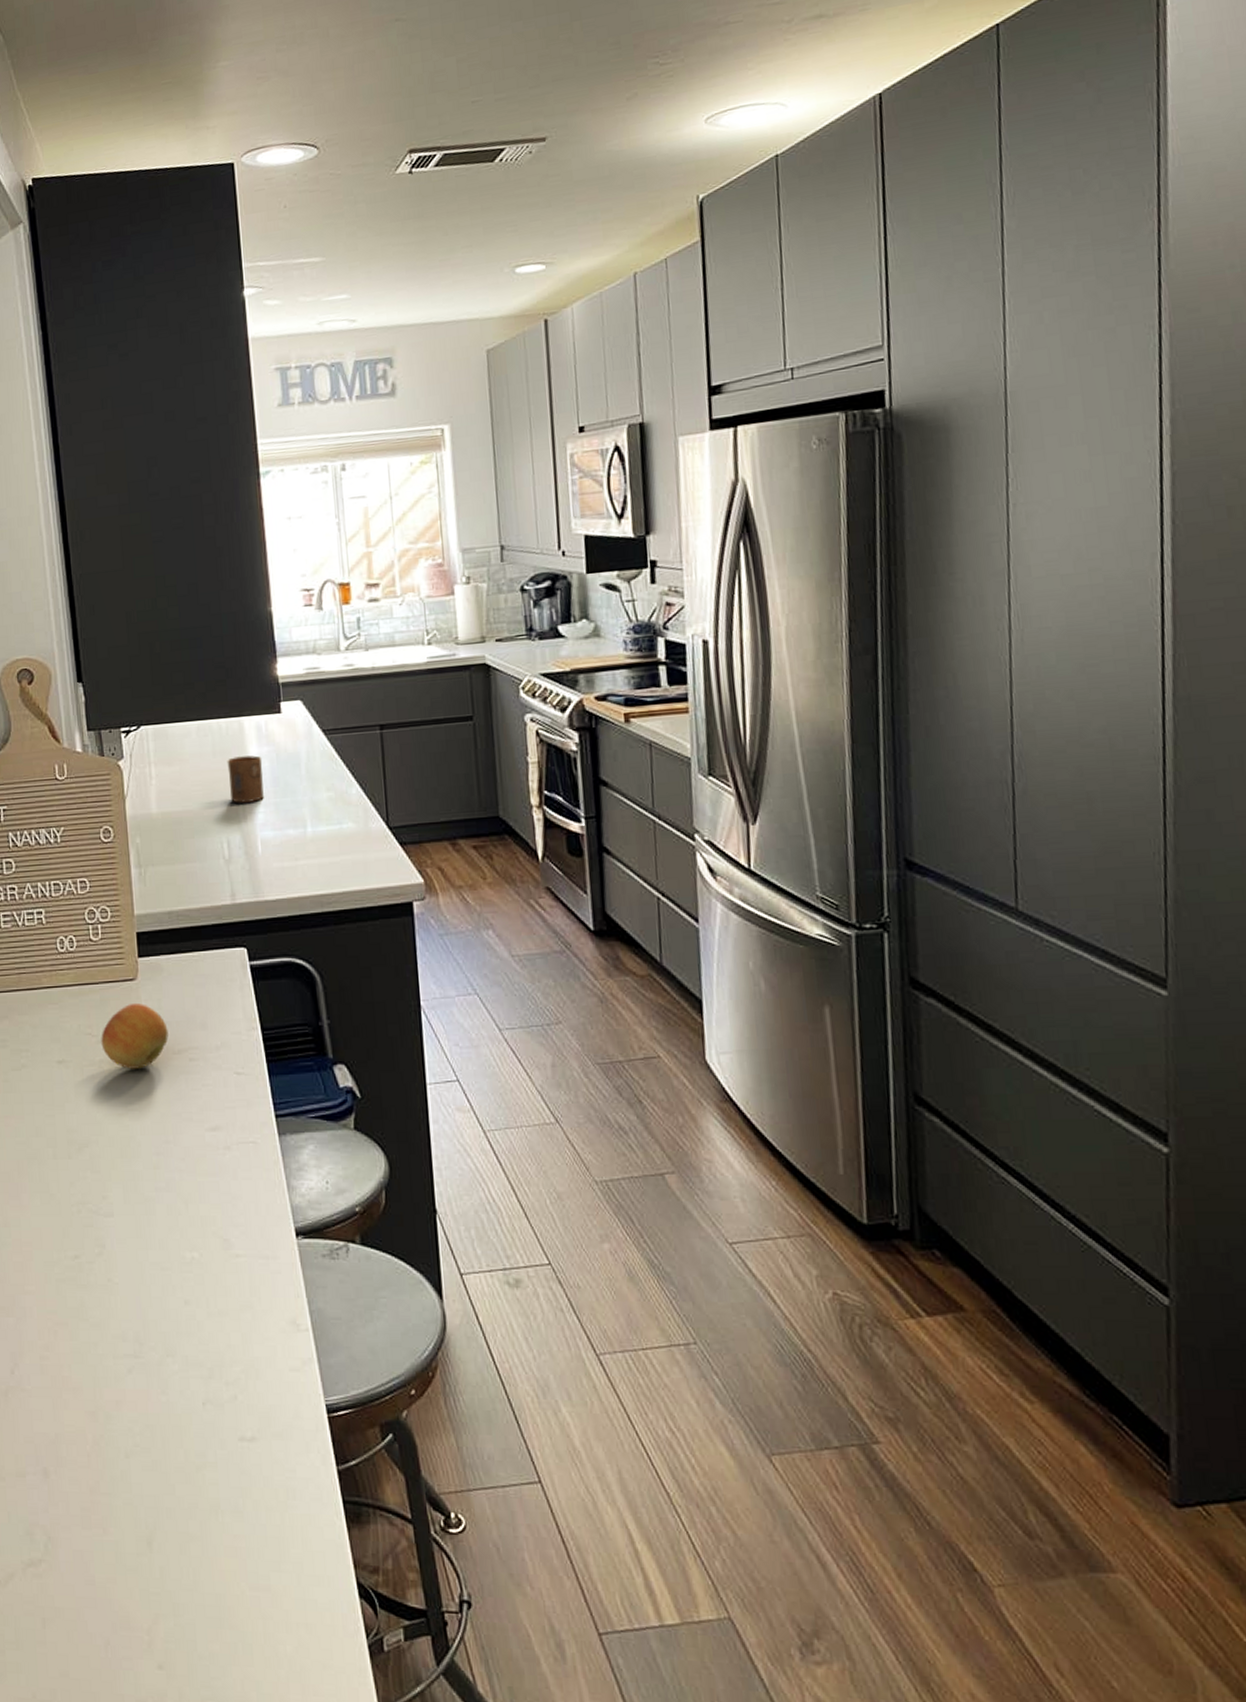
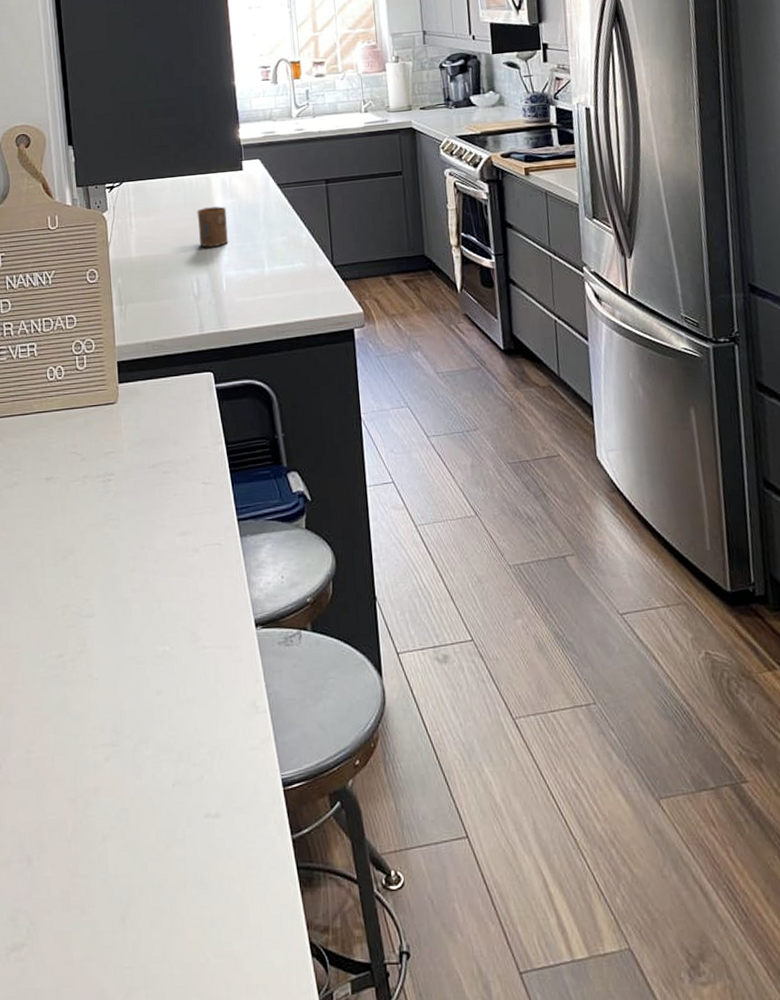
fruit: present [101,1002,169,1069] -> none [85,423,145,483]

